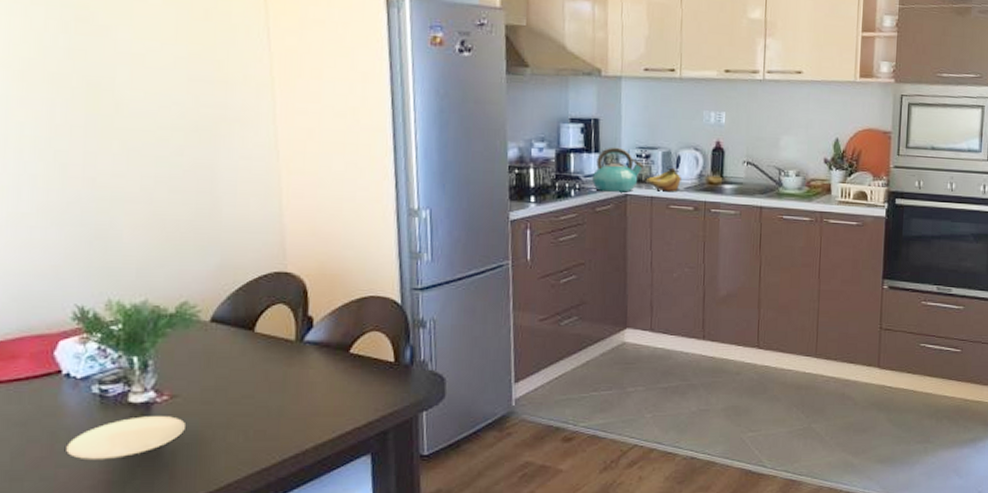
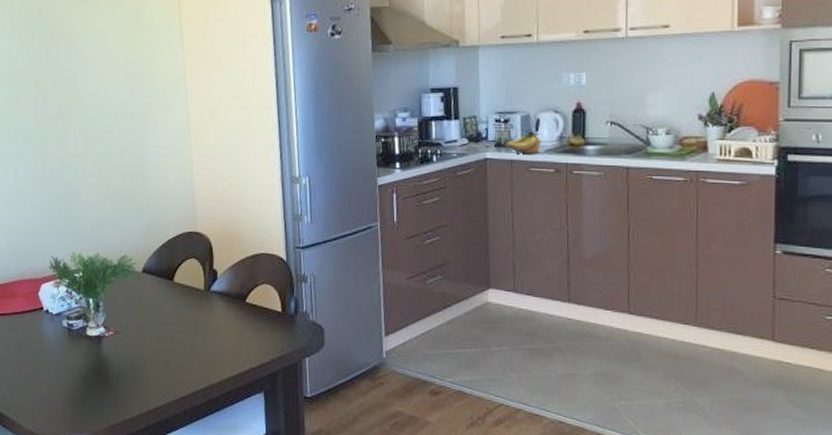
plate: present [66,416,185,461] -> none [46,347,125,380]
kettle: present [591,147,645,193] -> none [452,113,503,158]

